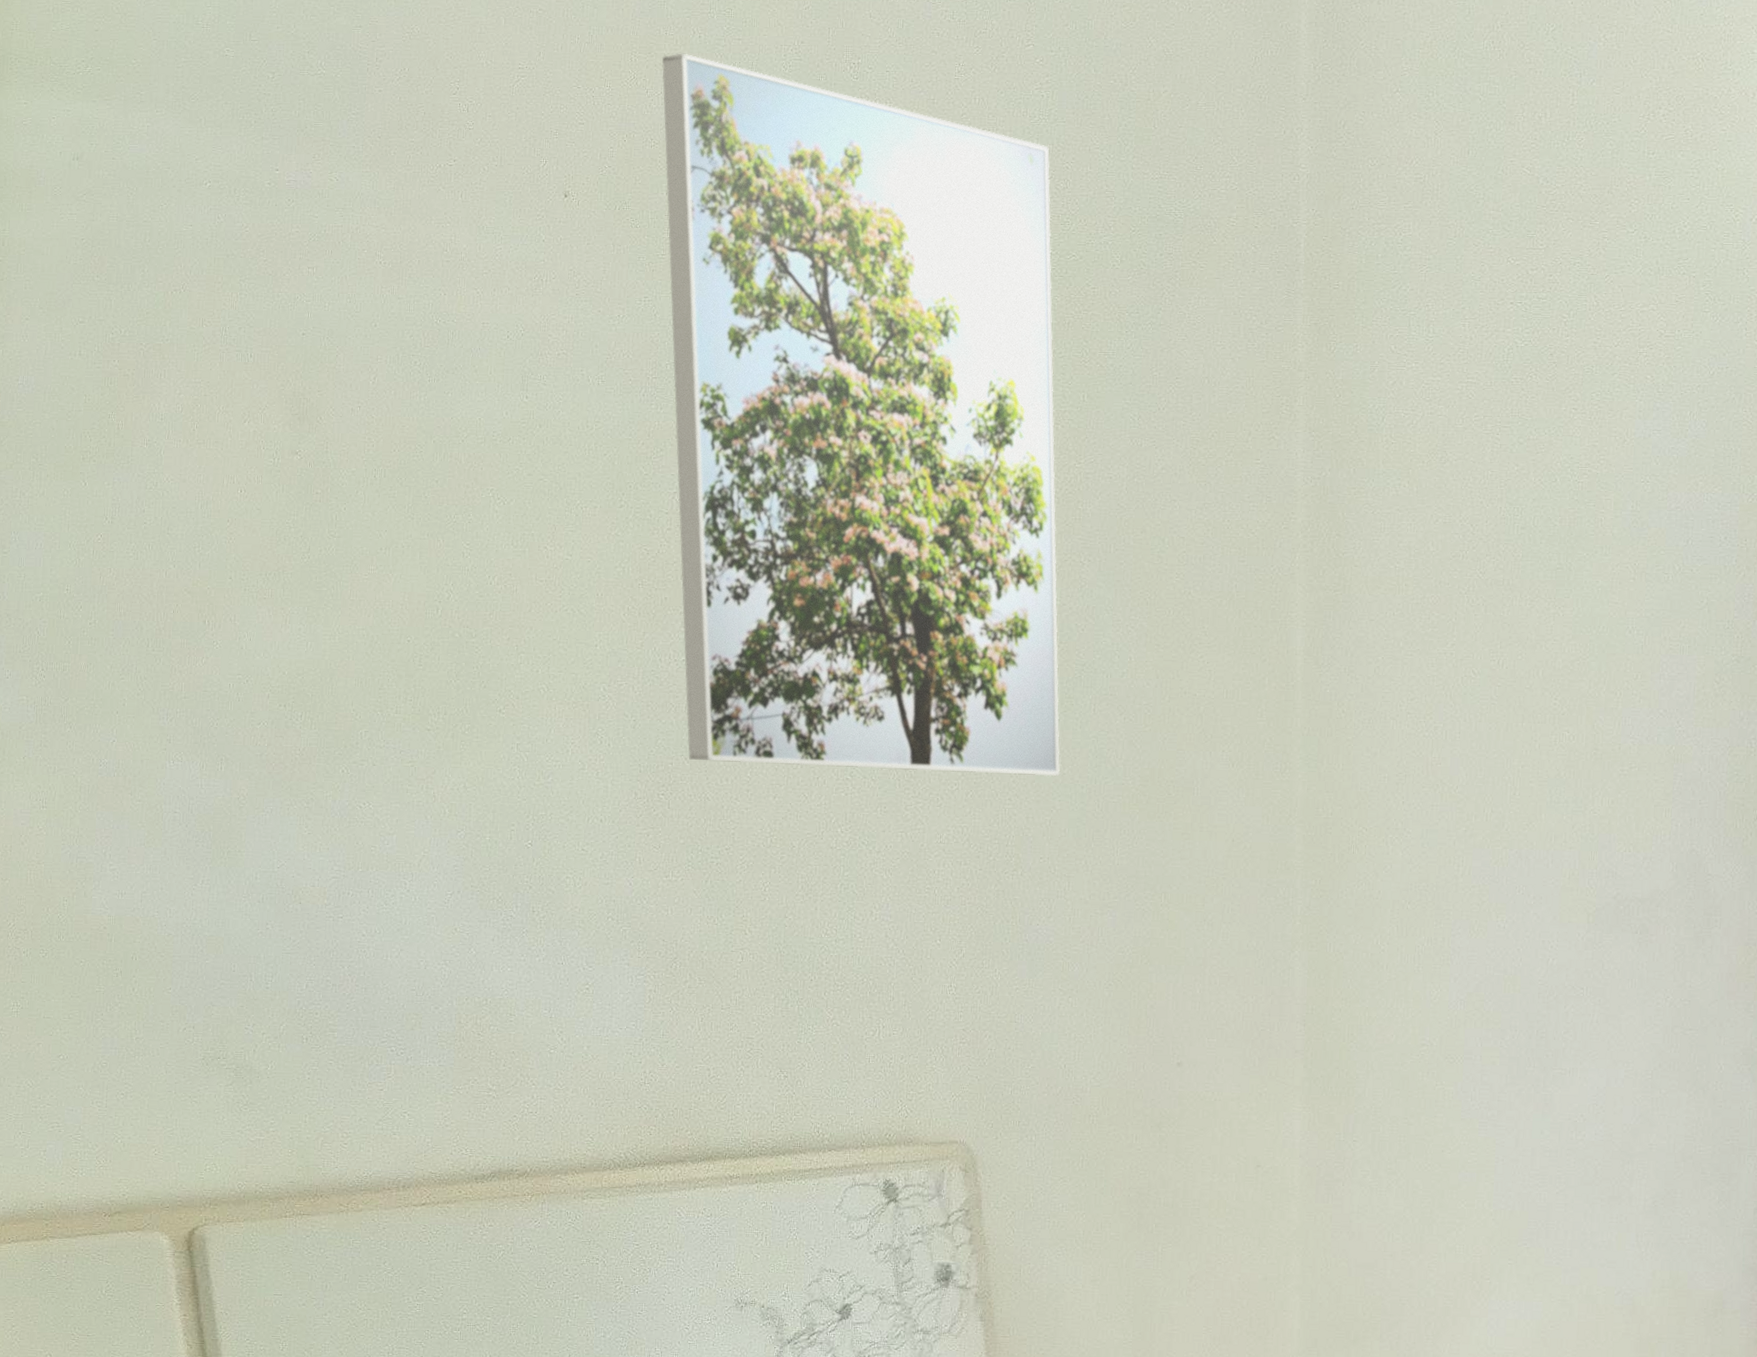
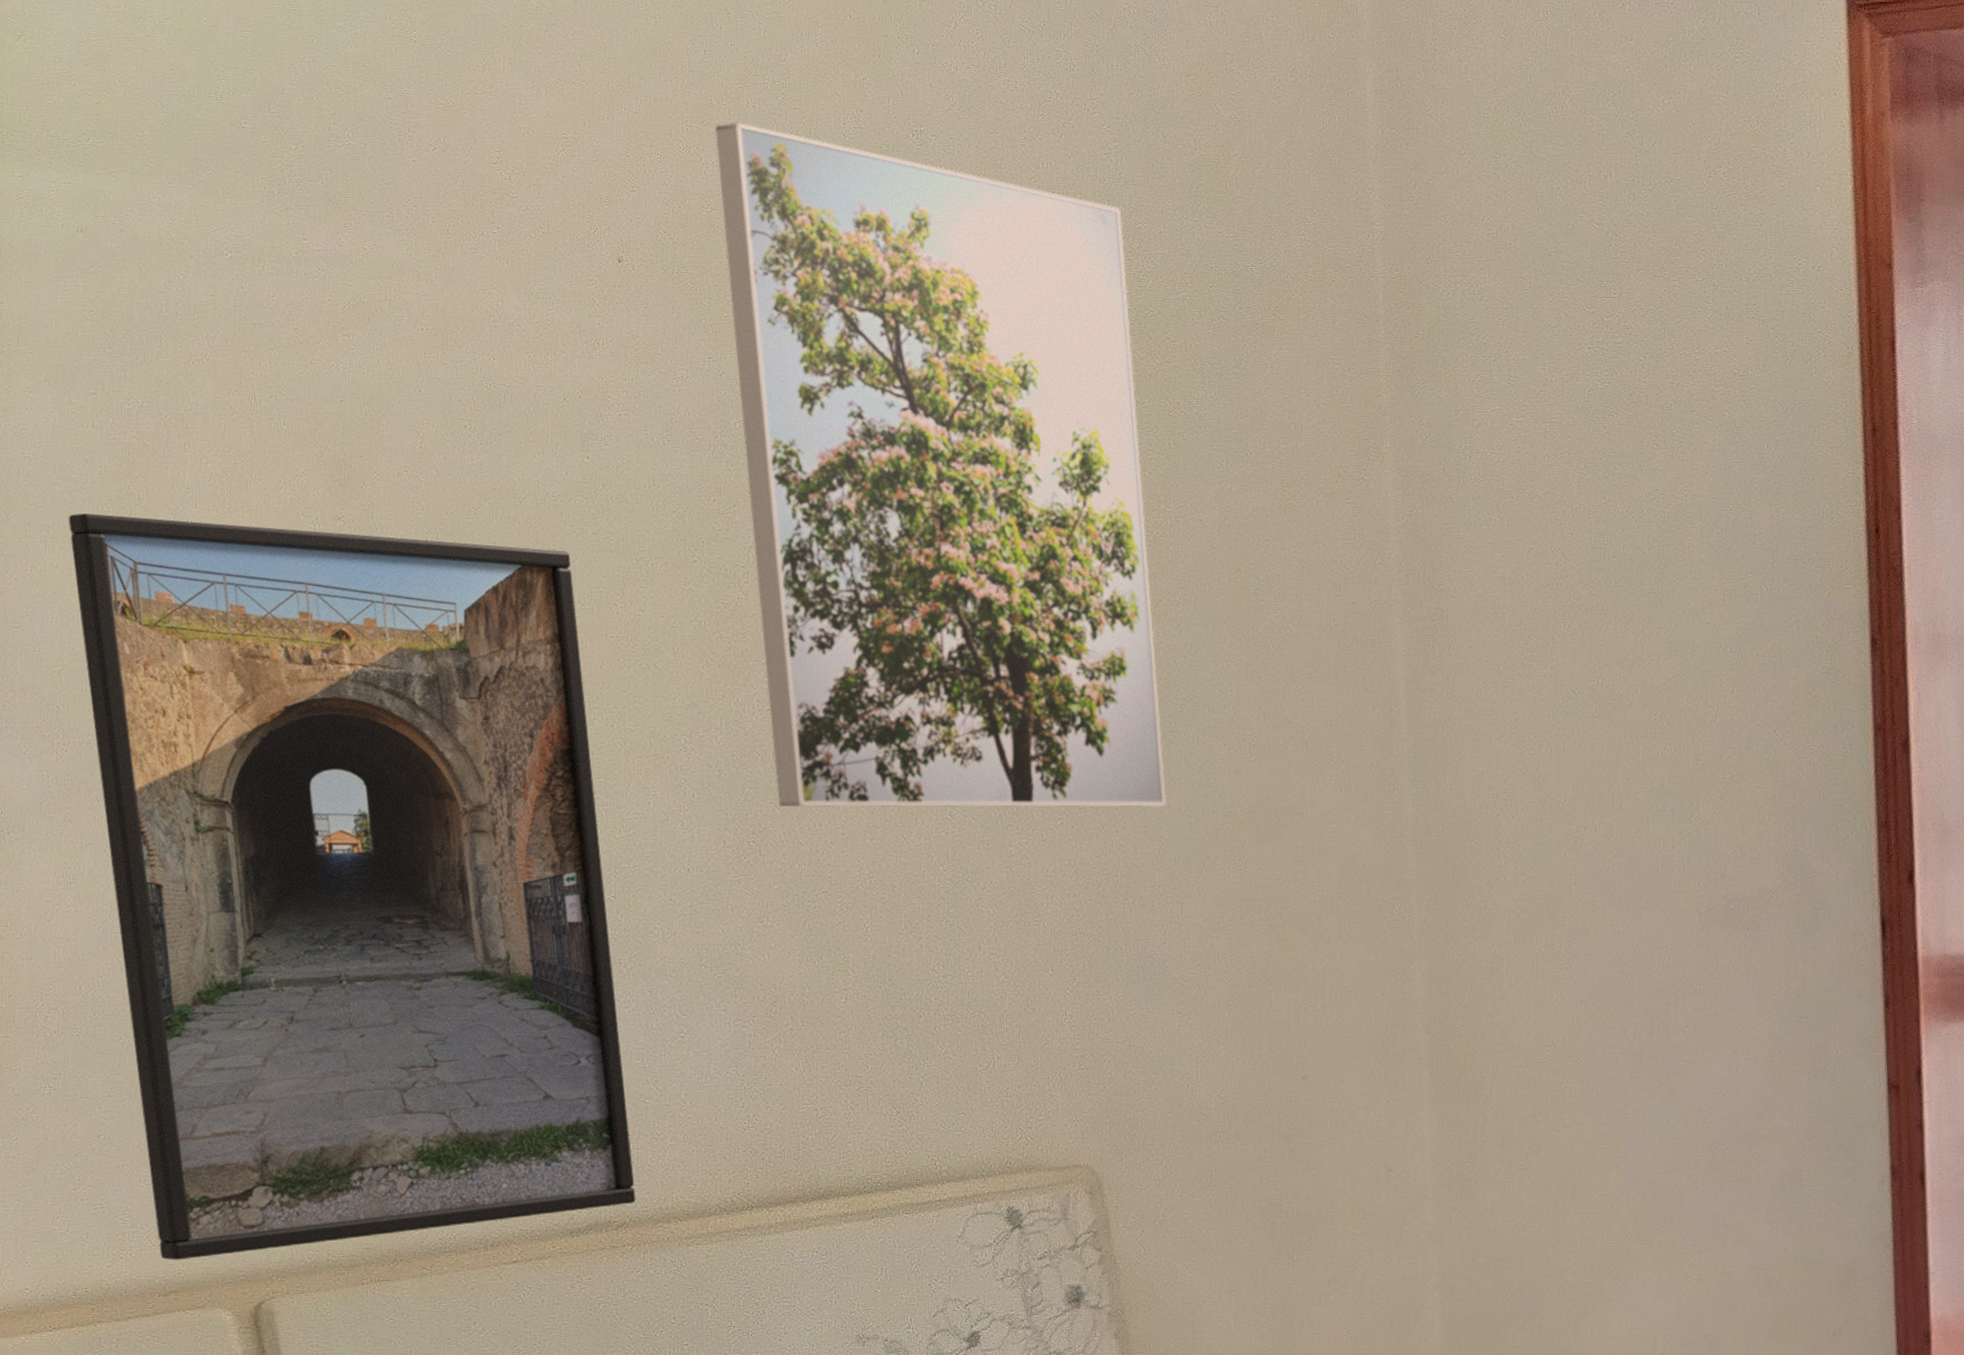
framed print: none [54,441,537,1182] -> present [68,513,636,1261]

